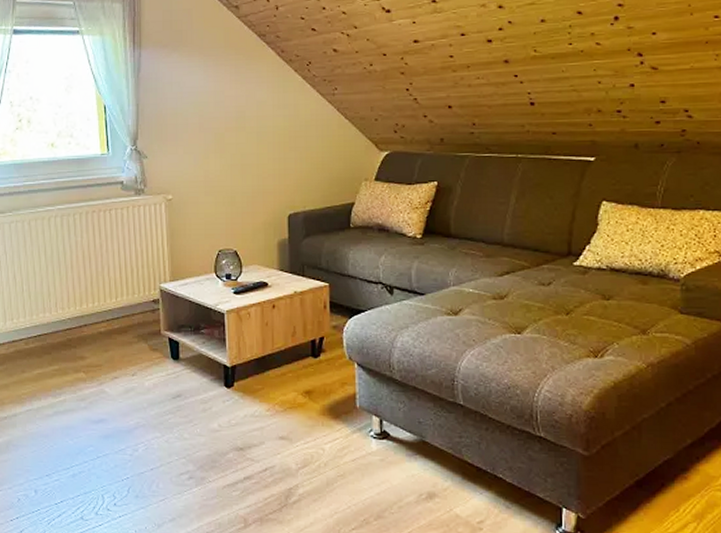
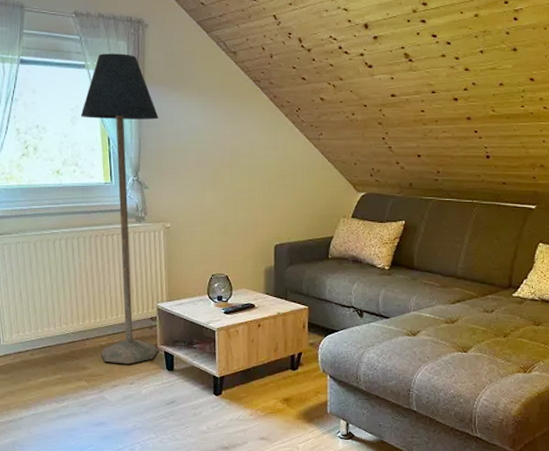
floor lamp: none [75,16,162,353] -> present [80,53,159,365]

